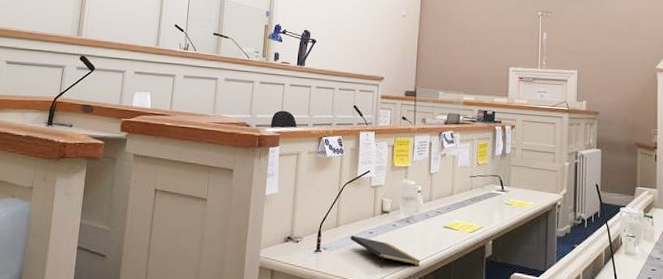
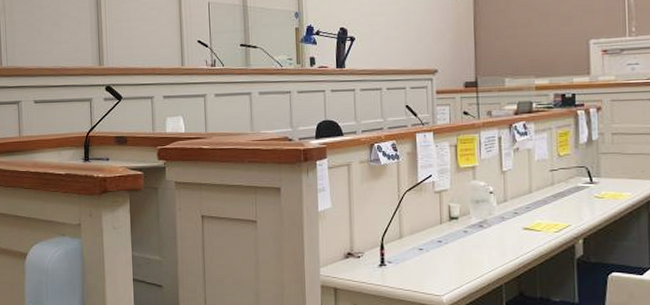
notepad: present [350,235,421,268] -> none [417,246,500,277]

